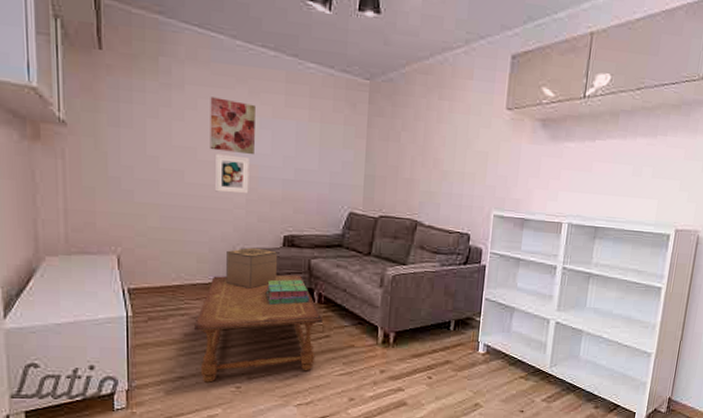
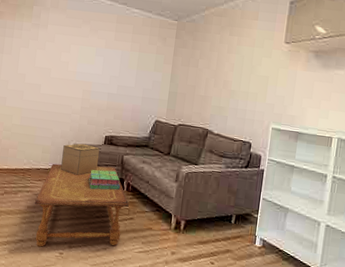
wall art: present [210,97,255,155] -> none [60,33,94,75]
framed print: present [215,153,250,194] -> none [60,73,86,103]

